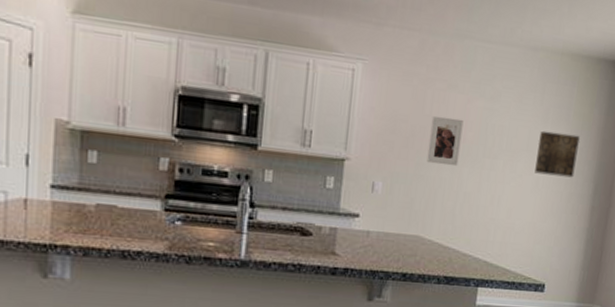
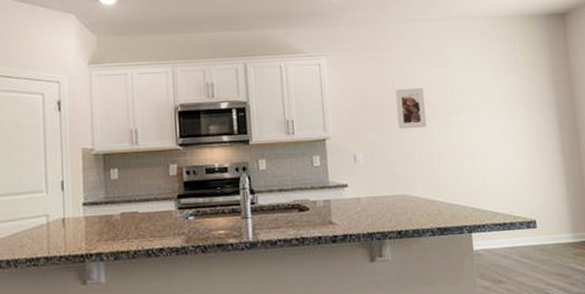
wall art: present [534,130,580,178] -> none [495,82,536,121]

